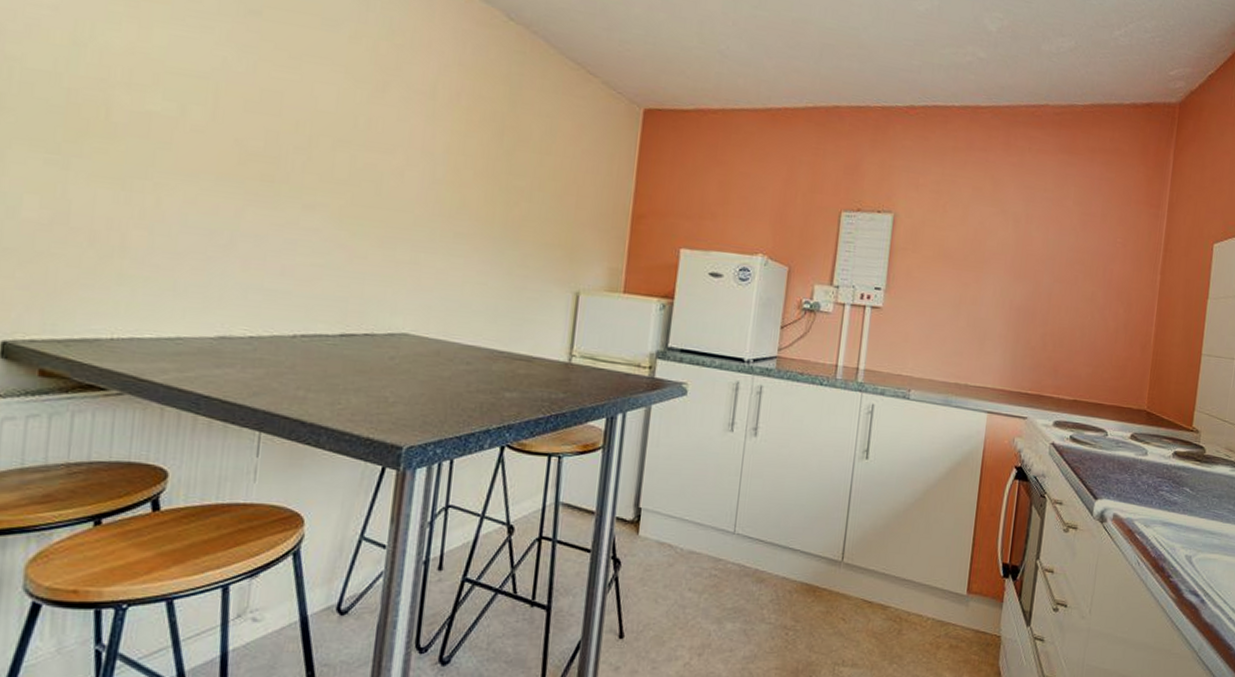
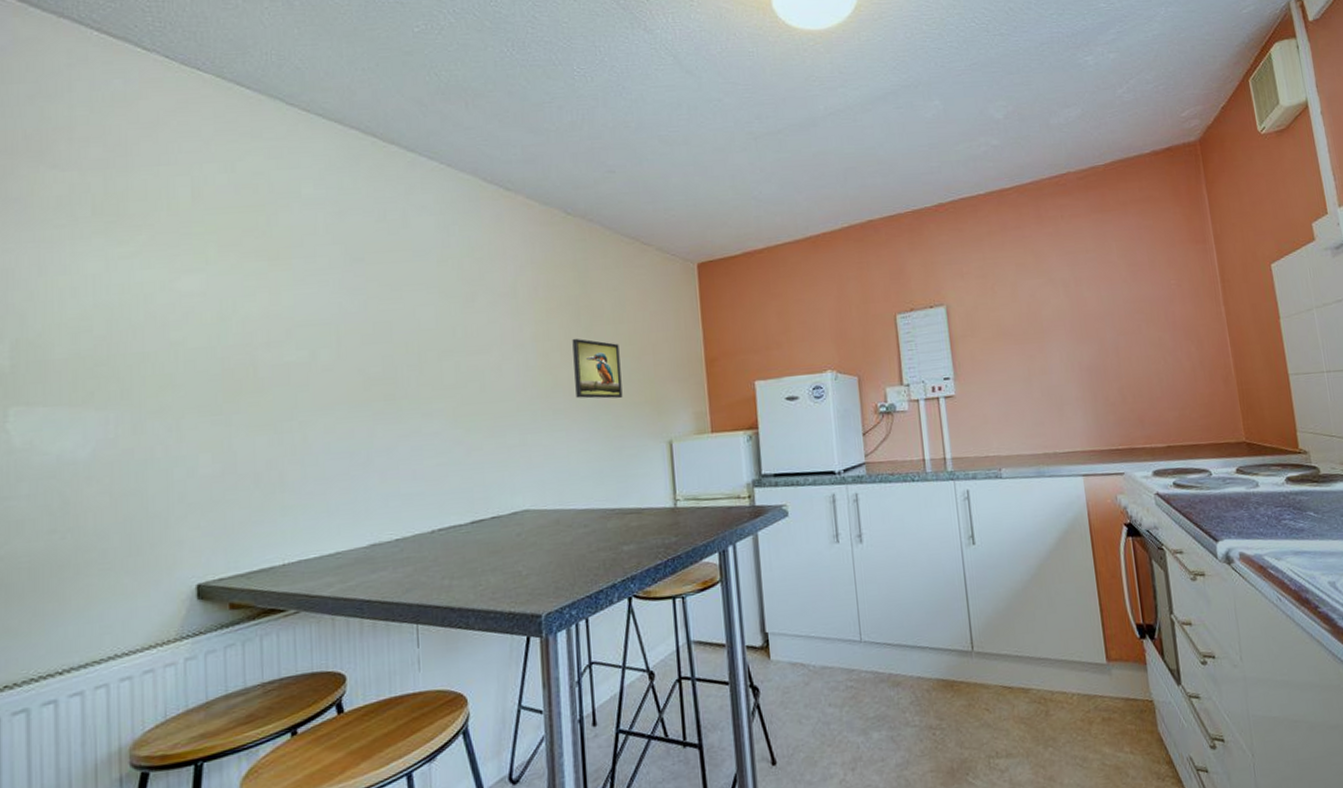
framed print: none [483,159,541,235] -> present [572,338,623,399]

